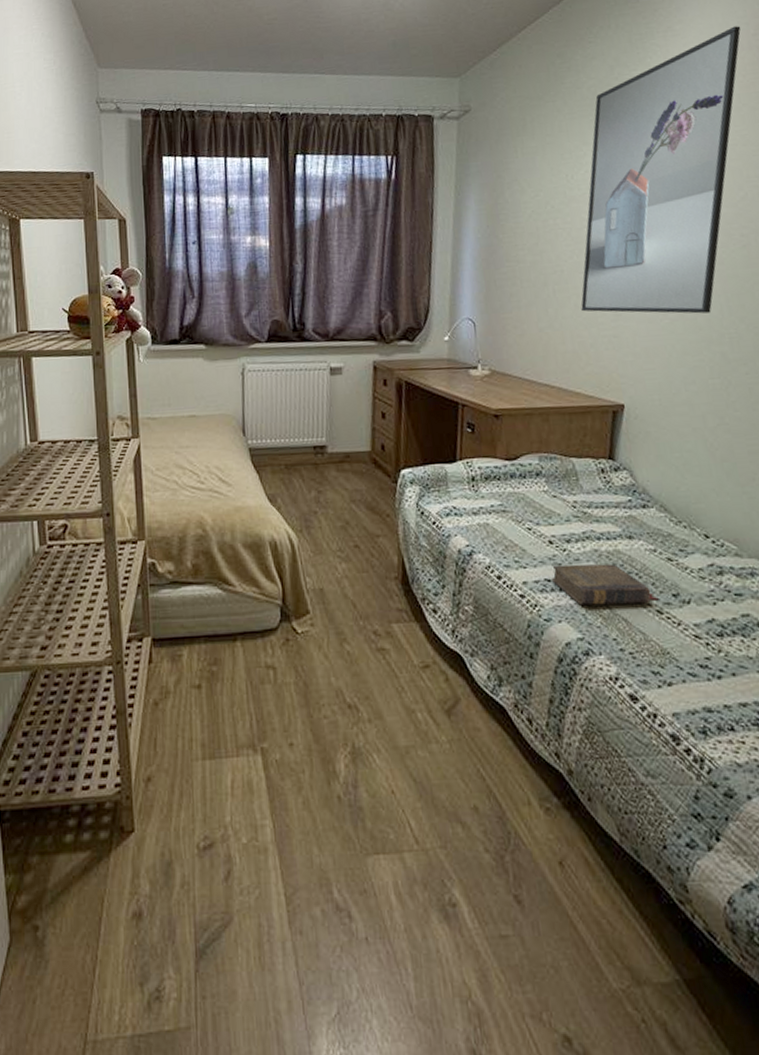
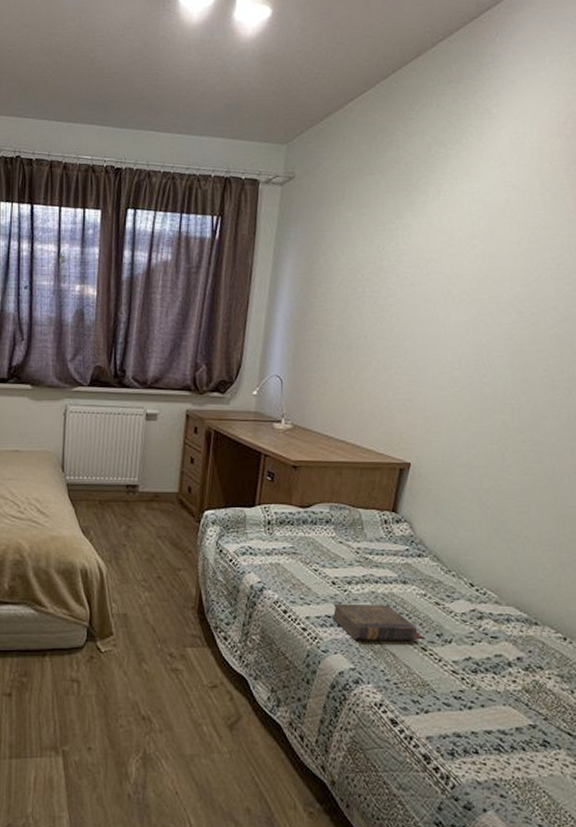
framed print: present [581,26,741,314] -> none [380,113,553,384]

